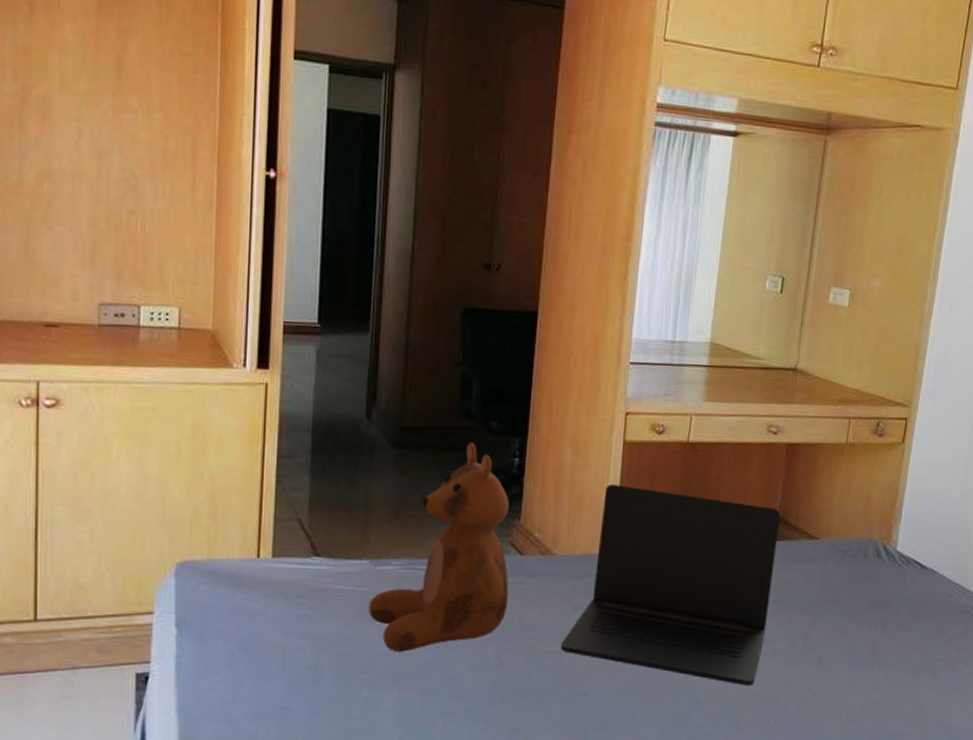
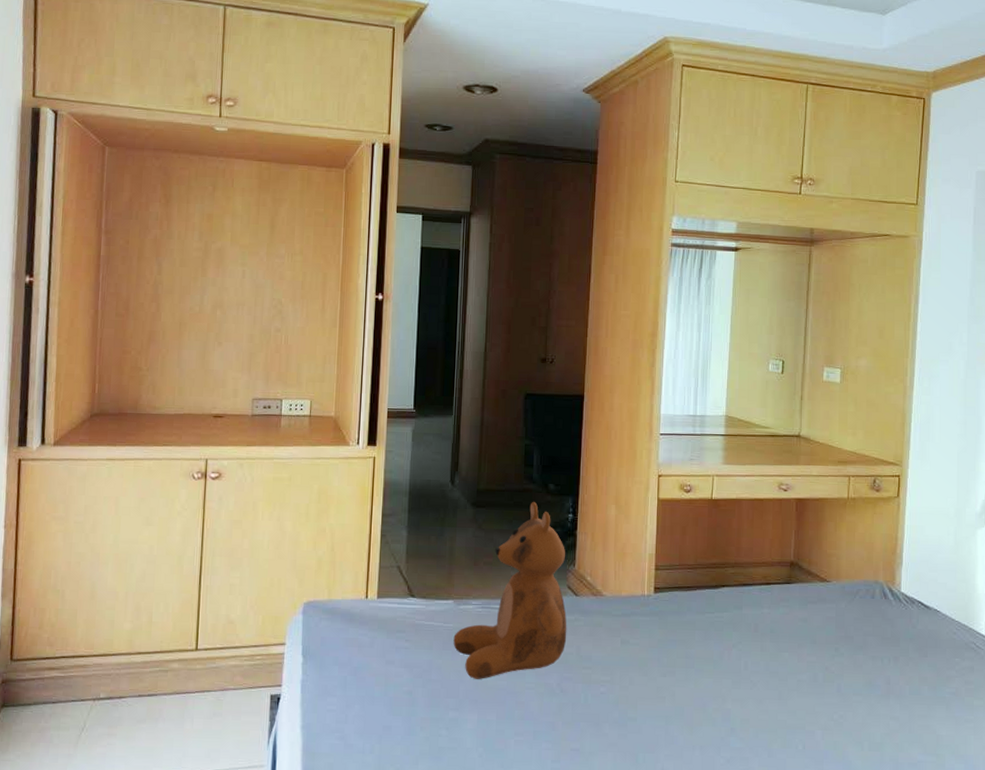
laptop: present [561,484,780,686] -> none [612,535,795,715]

